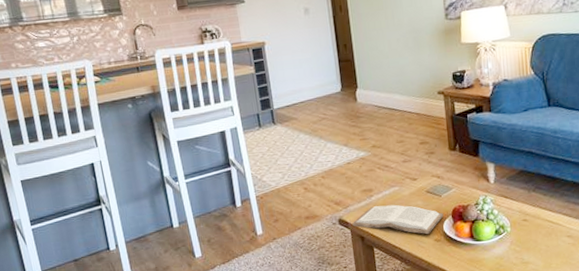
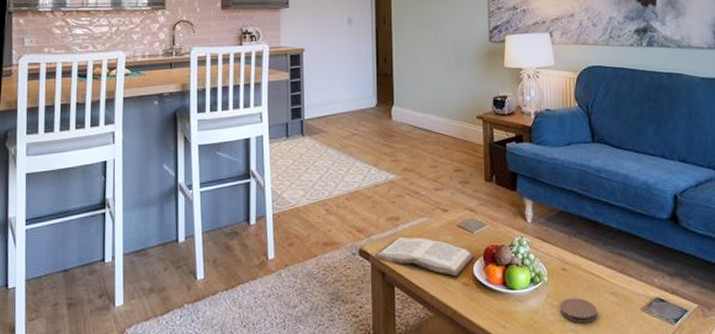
coaster: none [521,243,556,264] -> present [559,298,598,324]

